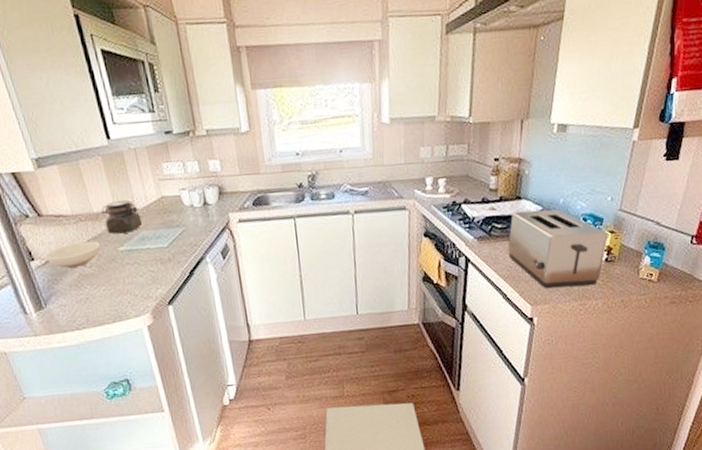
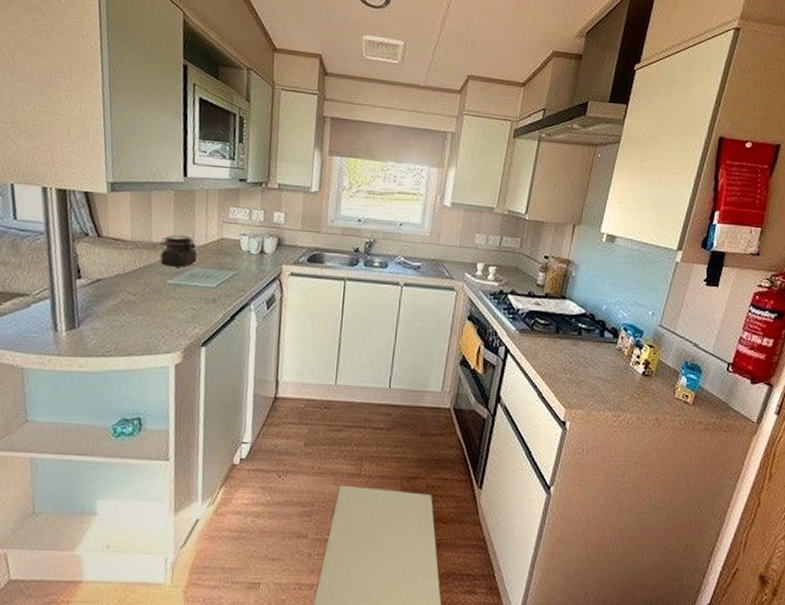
bowl: present [44,241,101,268] -> none [91,268,151,293]
toaster: present [508,209,608,288] -> none [548,311,647,398]

